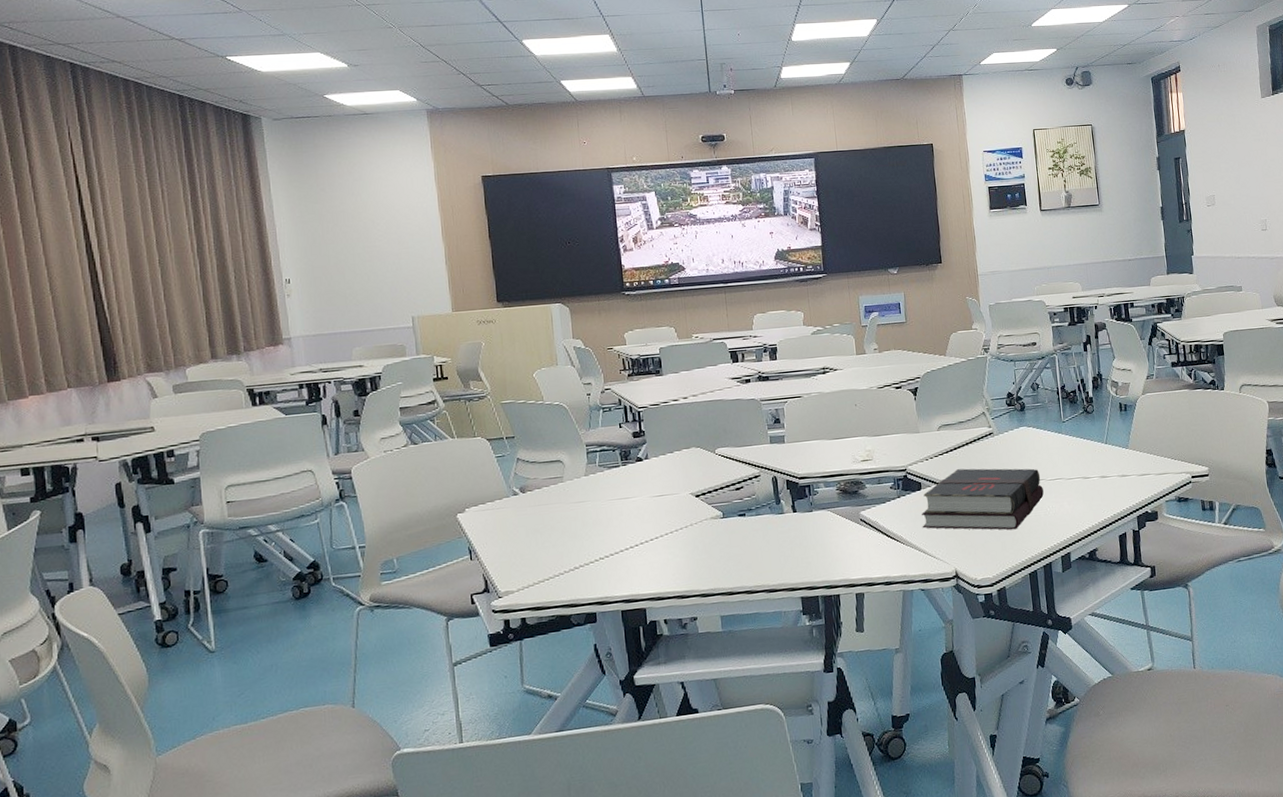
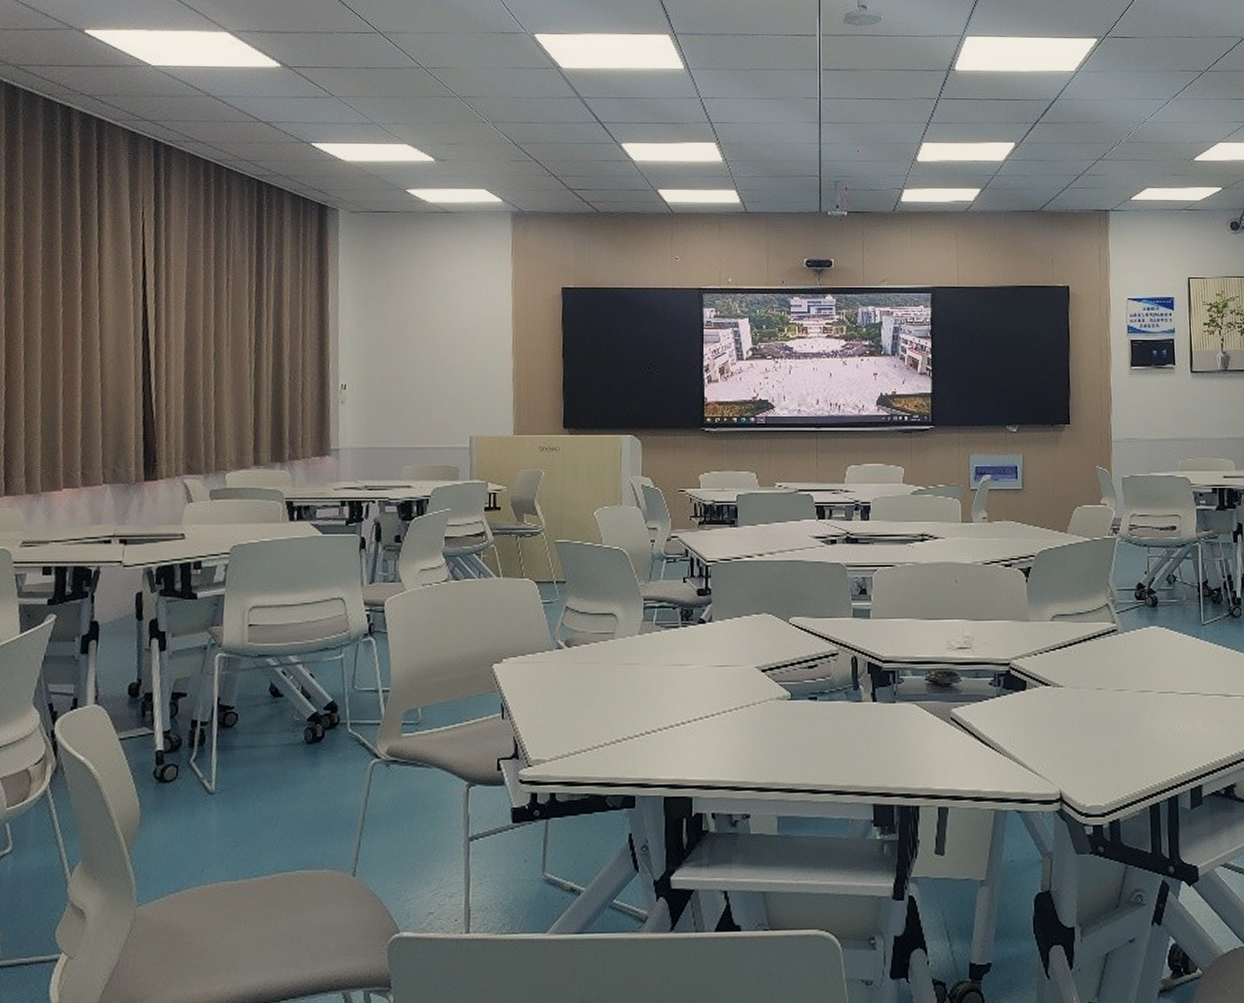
hardback book: present [922,468,1044,530] -> none [1023,669,1174,750]

